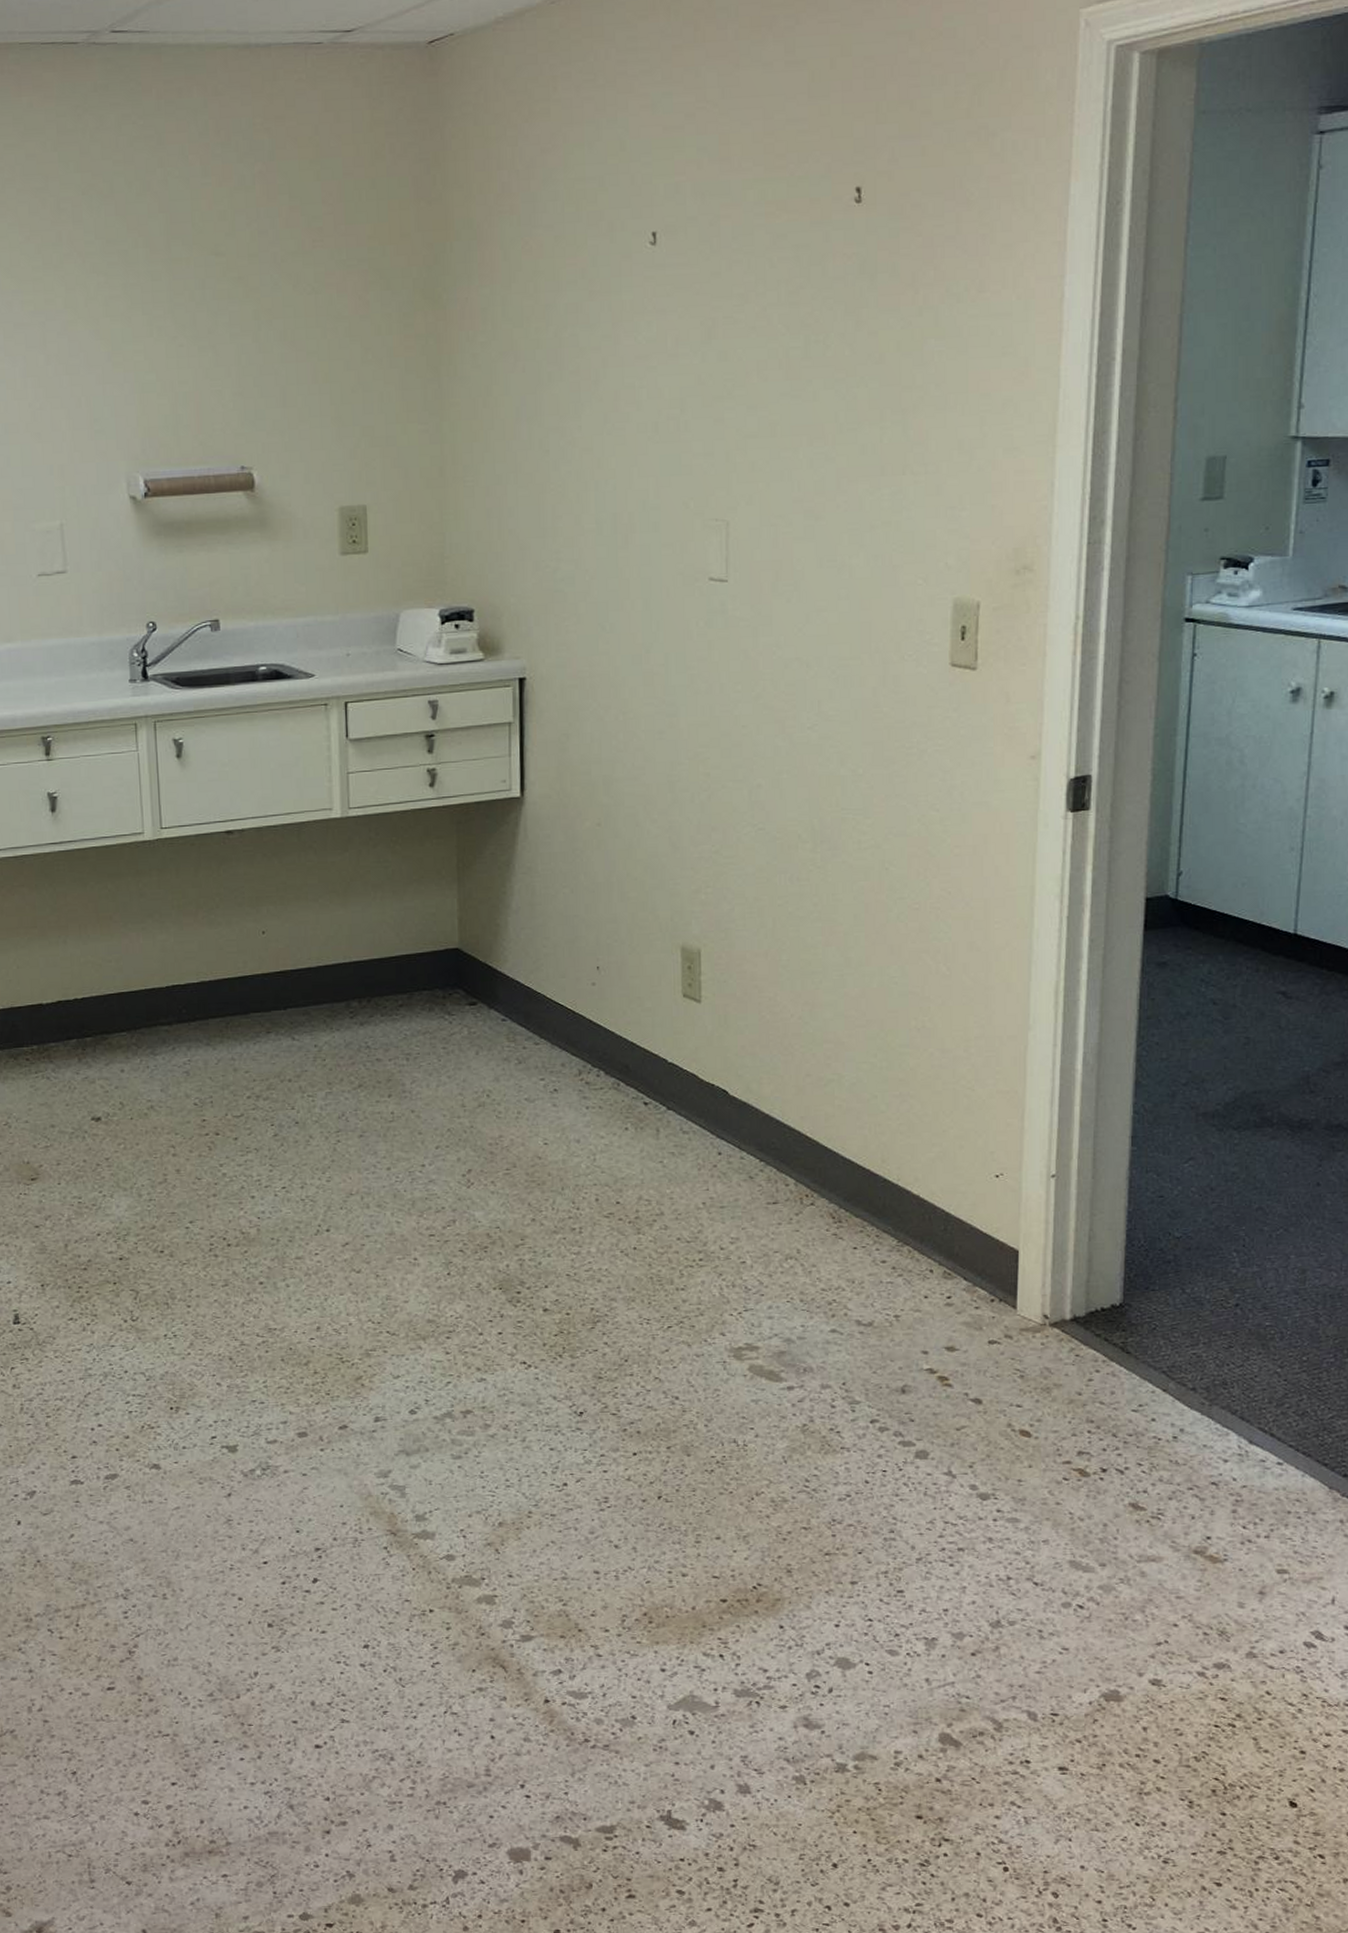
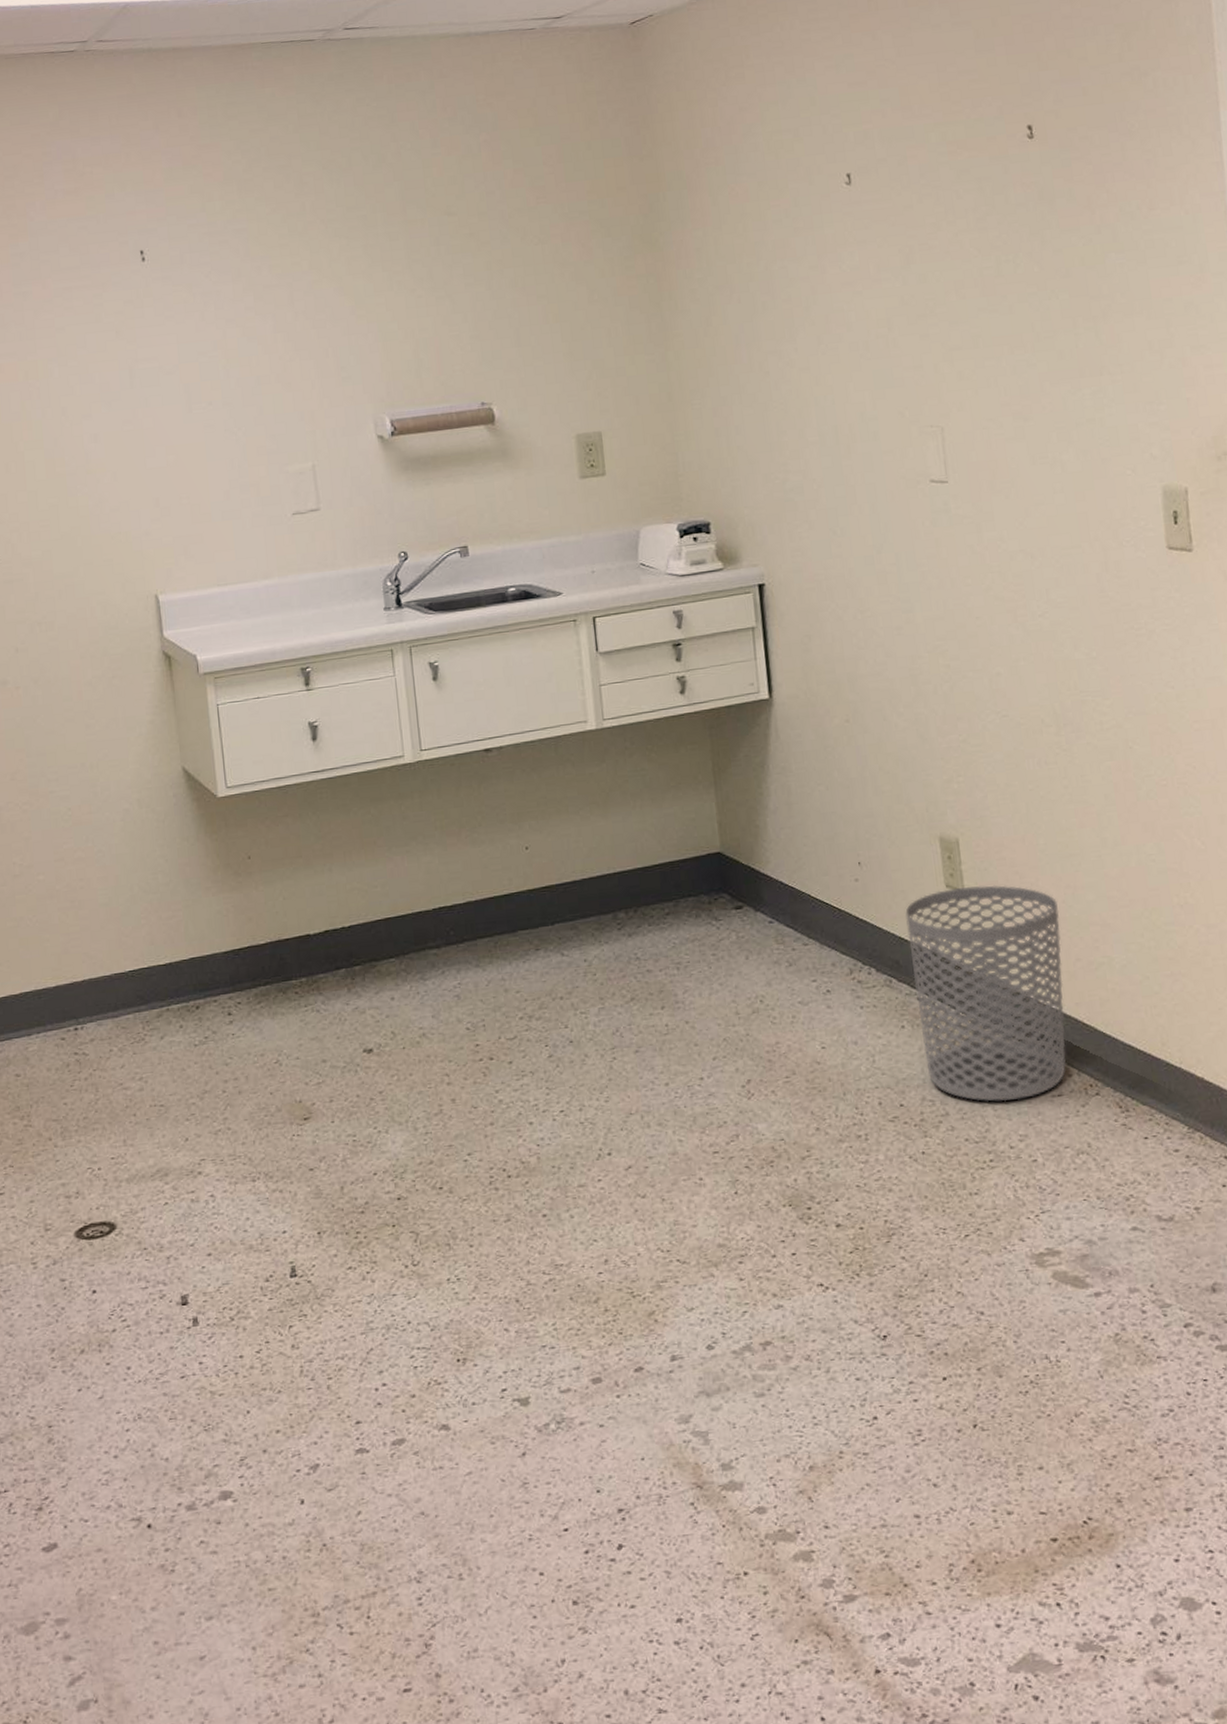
waste bin: none [640,997,794,1206] -> present [905,885,1067,1102]

